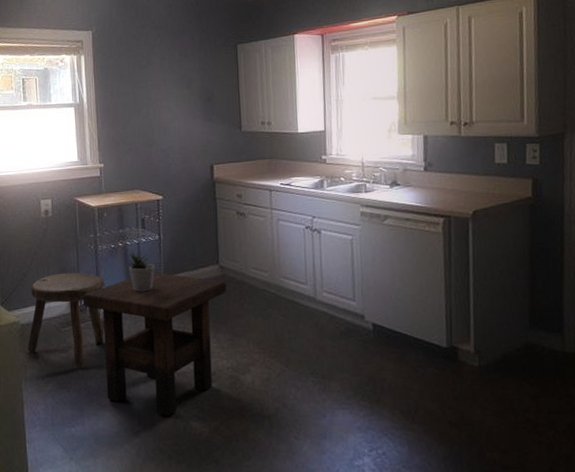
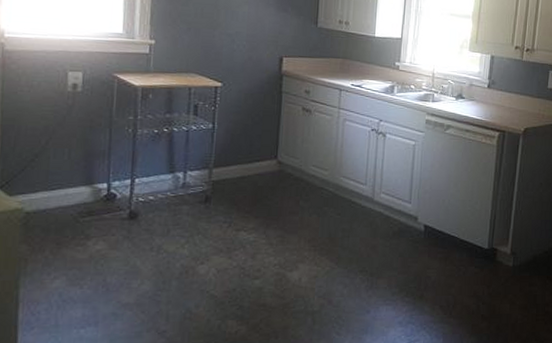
stool: present [27,272,105,367] -> none [31,156,142,262]
side table: present [82,272,226,416] -> none [110,162,283,314]
potted plant: present [128,251,155,292] -> none [172,138,205,183]

